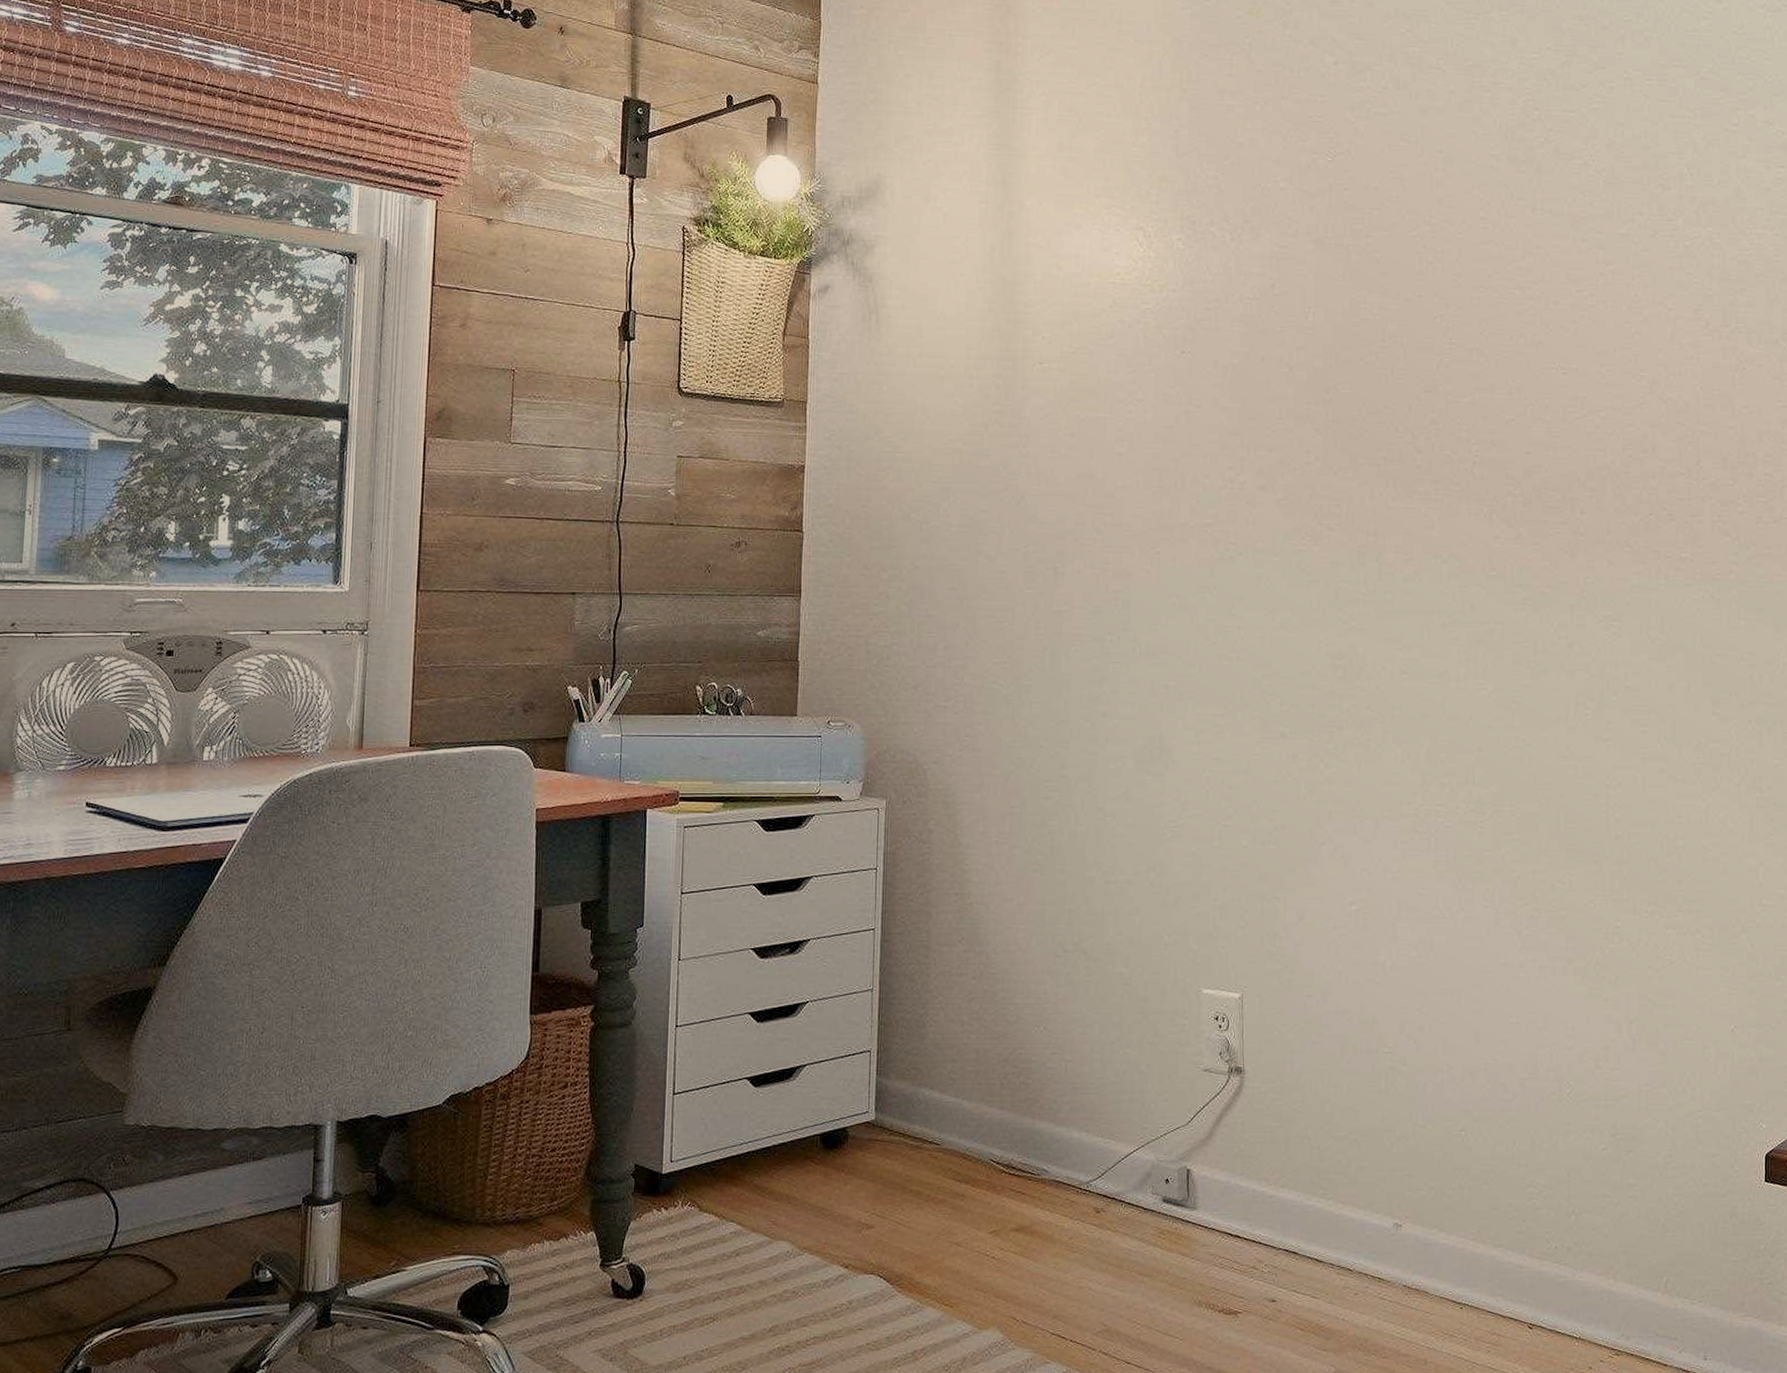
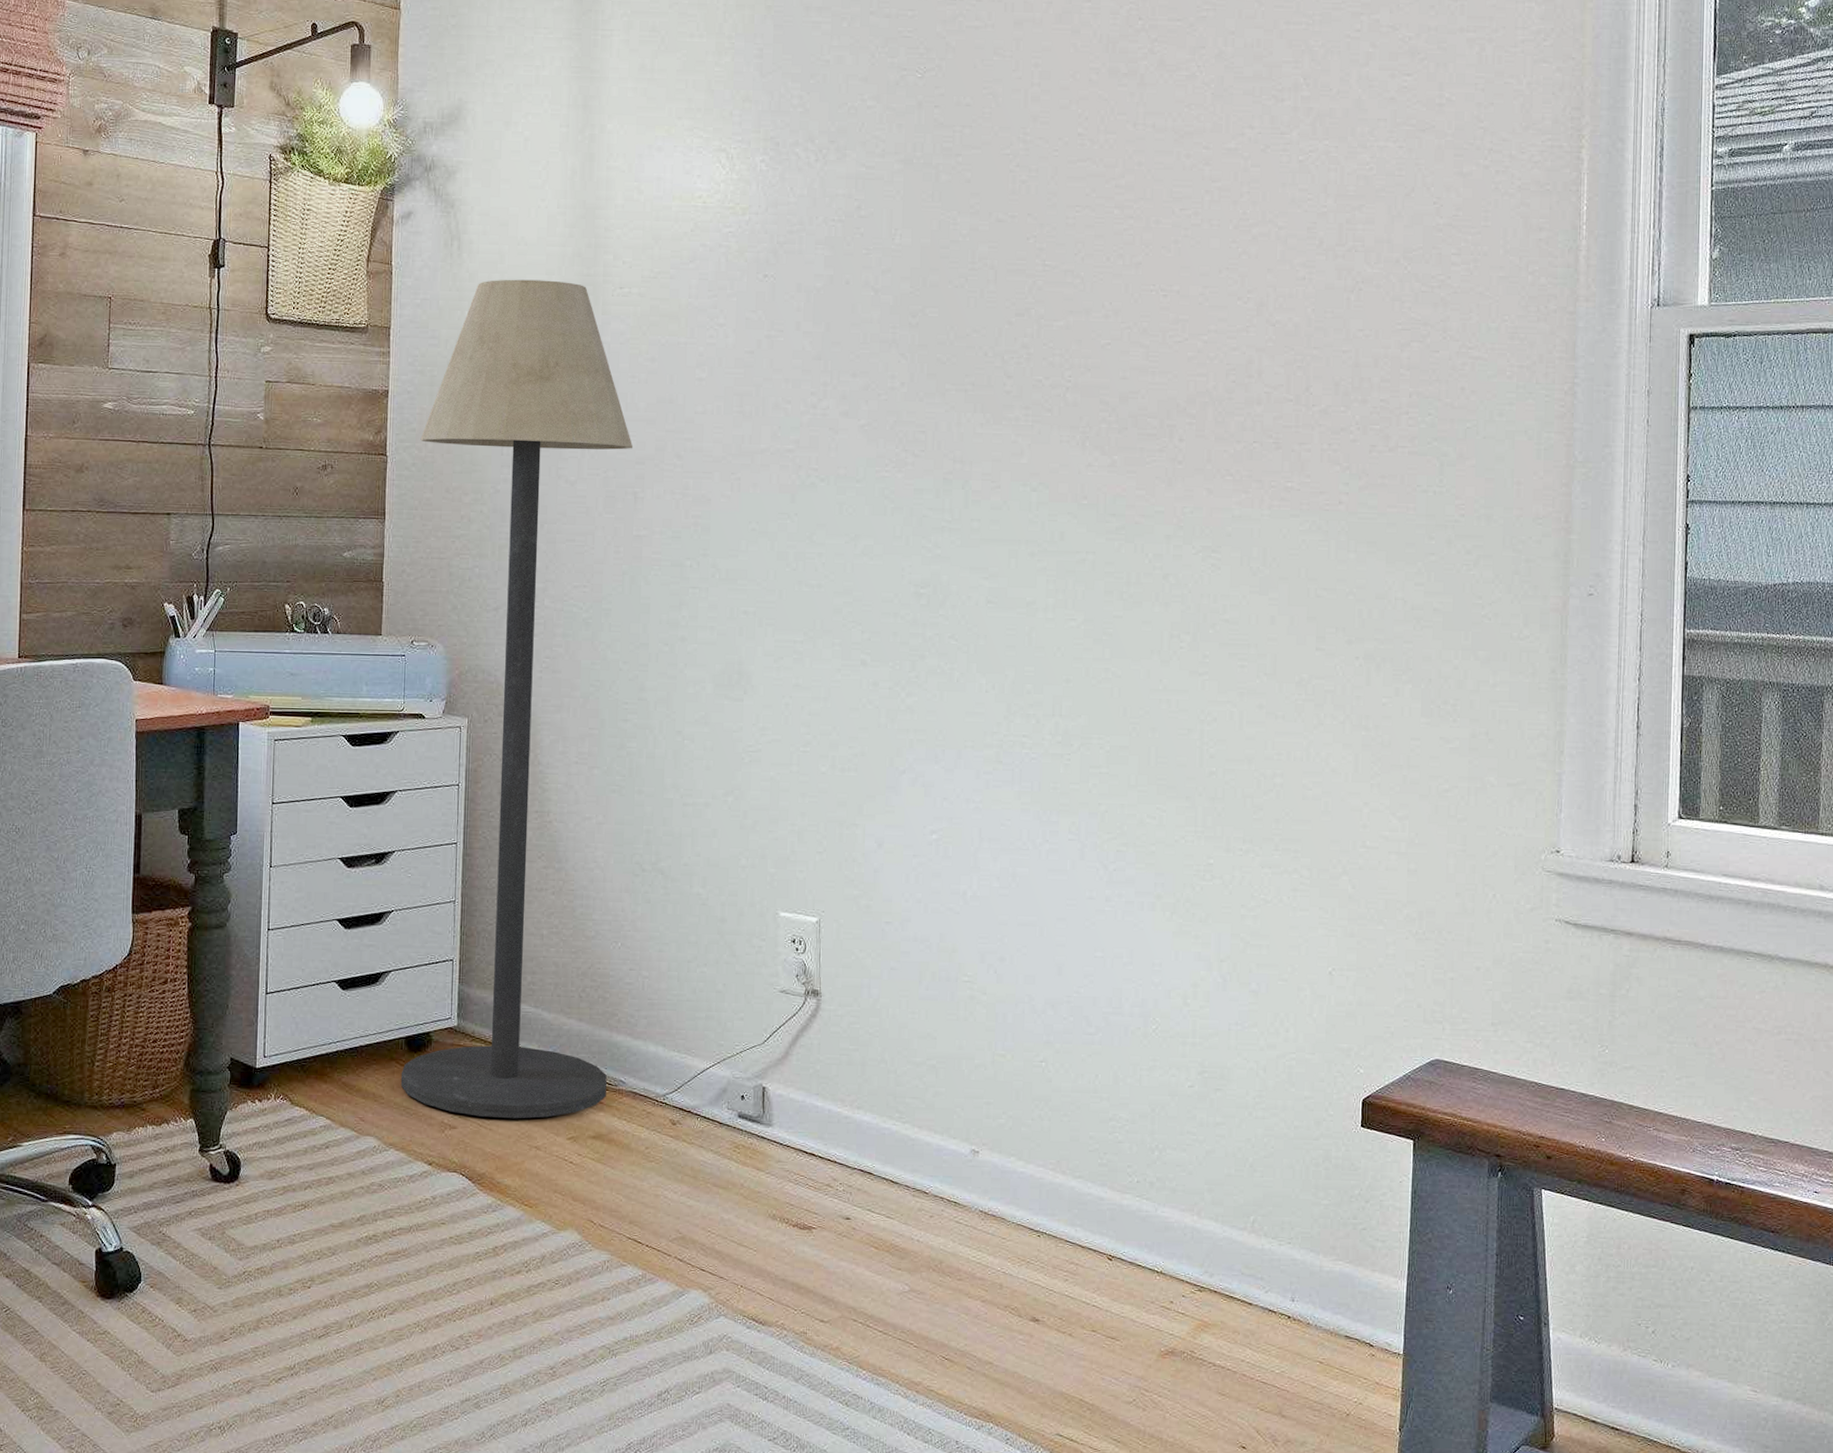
floor lamp: none [815,354,1054,1215] -> present [400,279,634,1119]

